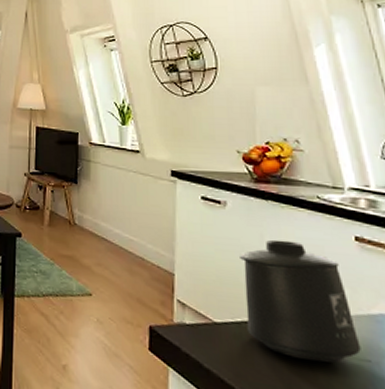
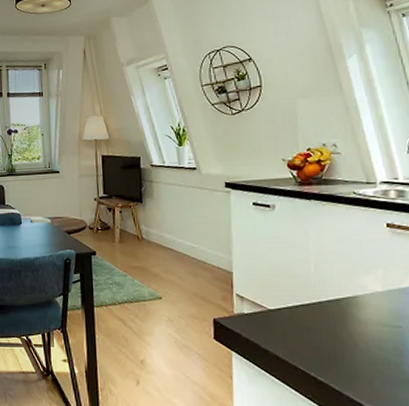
mug: present [240,239,361,363] -> none [288,233,394,333]

